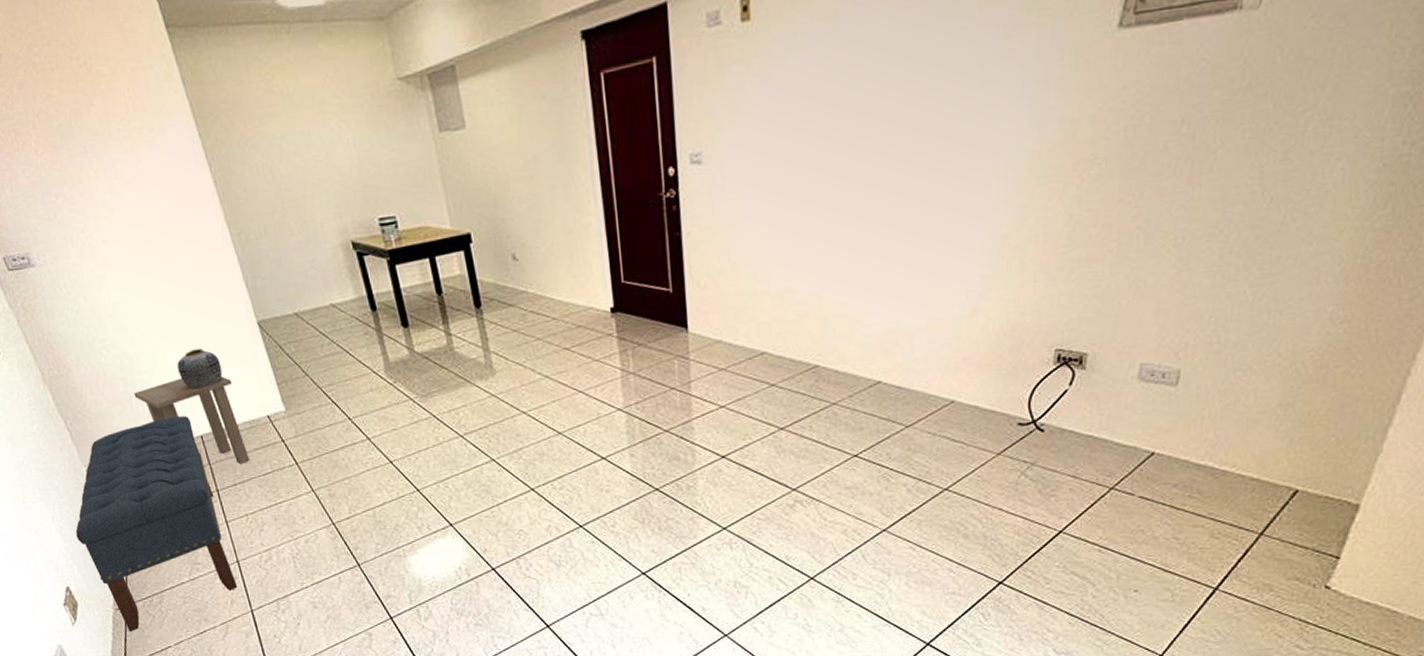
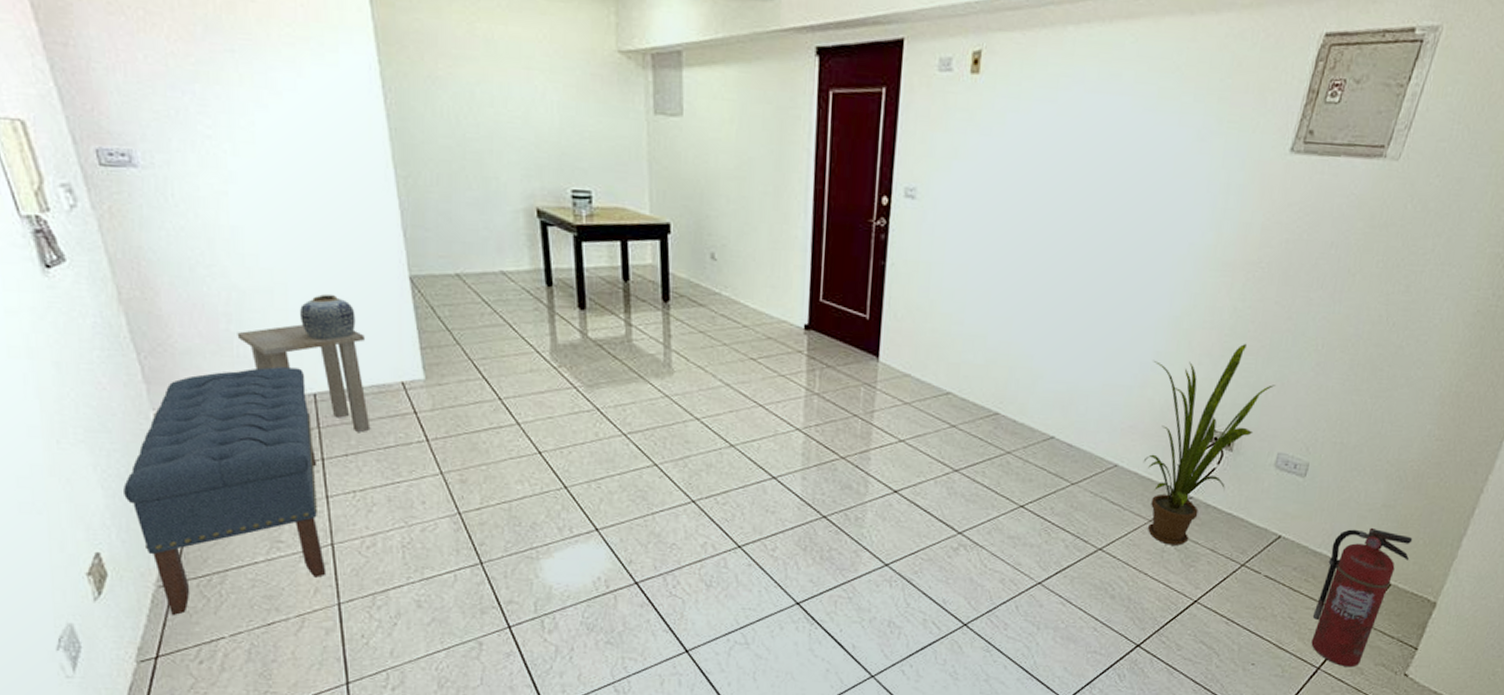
house plant: none [981,250,1129,477] -> present [1143,343,1275,546]
fire extinguisher: none [1202,430,1321,585] -> present [1311,527,1413,668]

